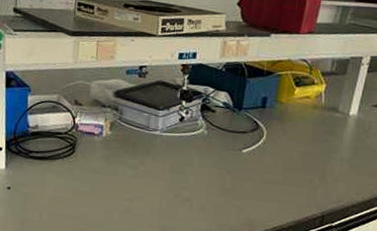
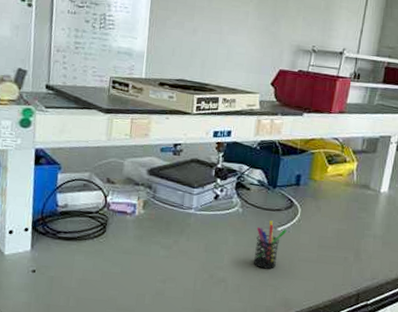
pen holder: none [218,142,252,190] -> present [253,220,287,269]

